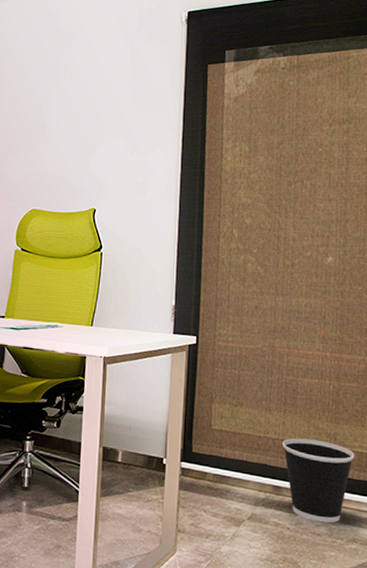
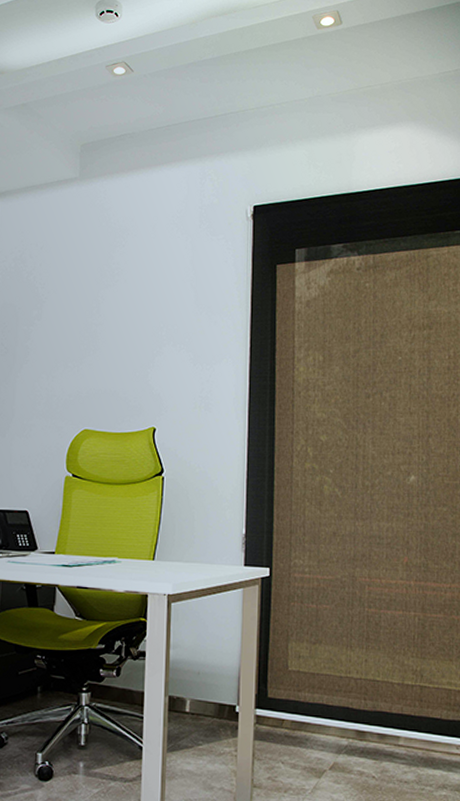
wastebasket: present [282,438,355,523] -> none [365,677,443,769]

